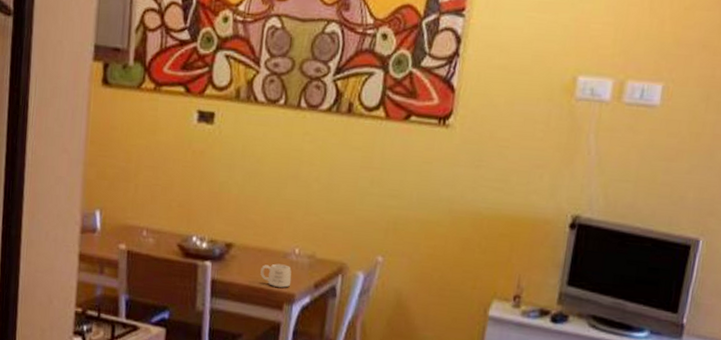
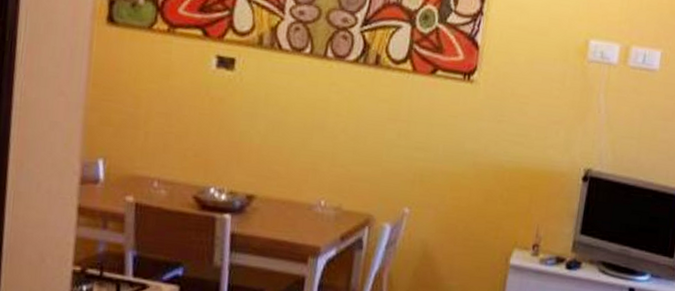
mug: present [260,263,292,288] -> none [284,216,317,241]

